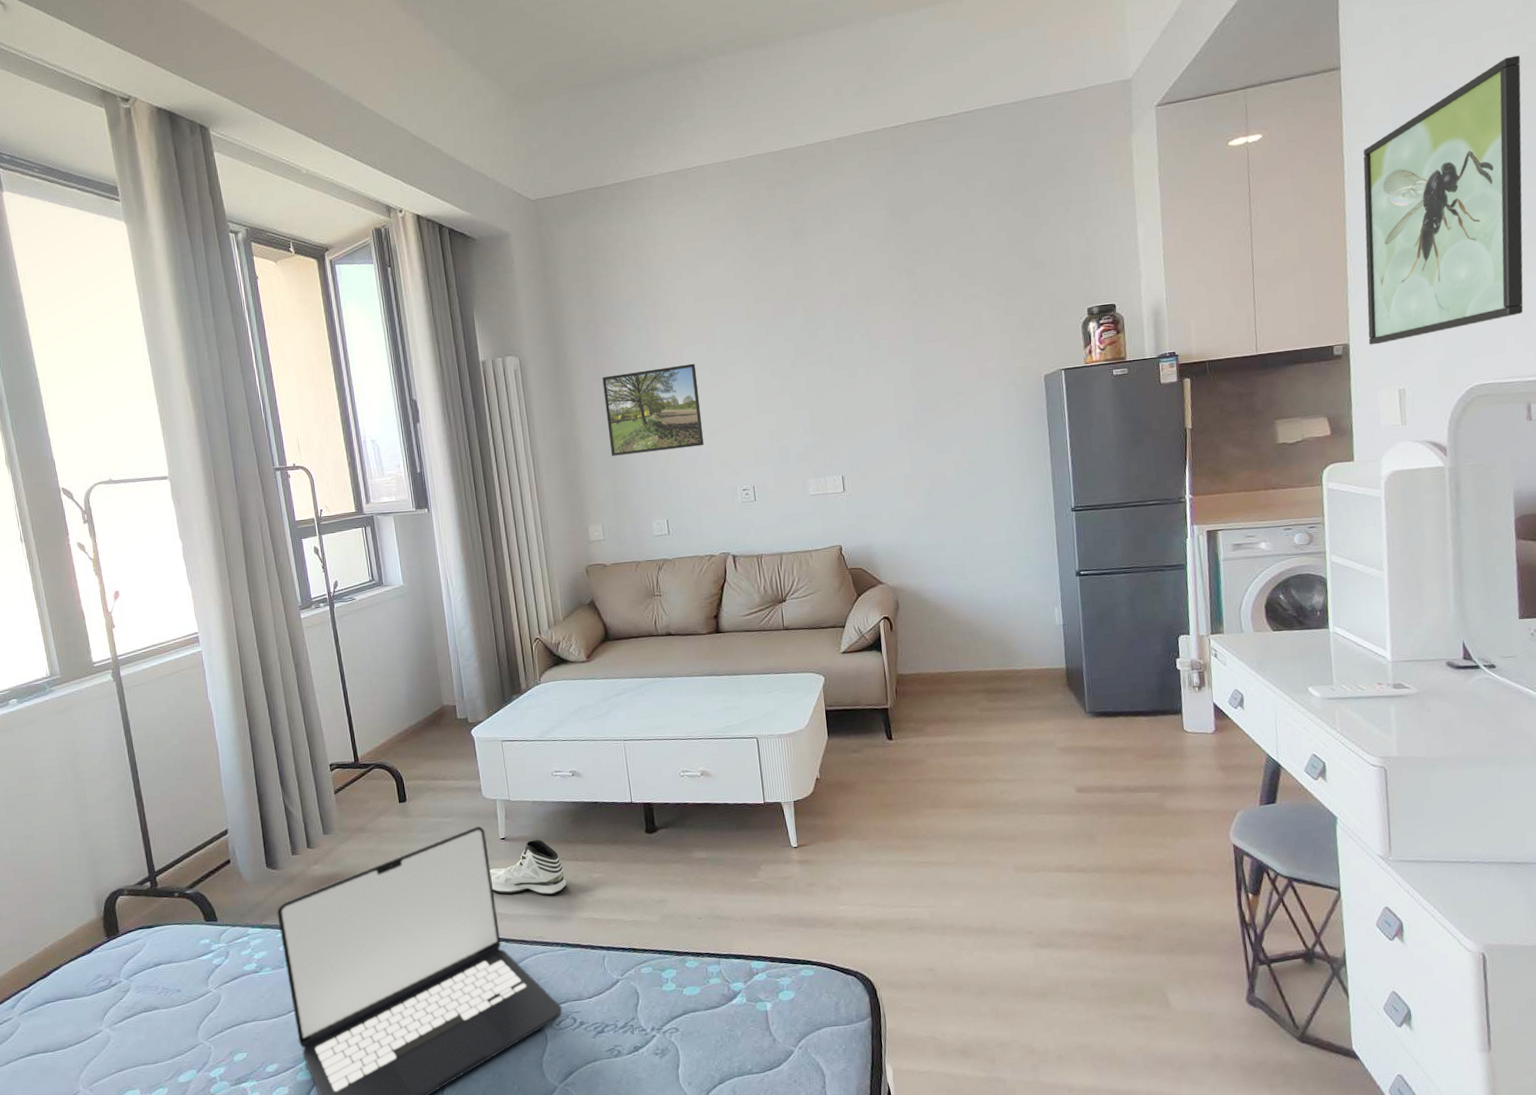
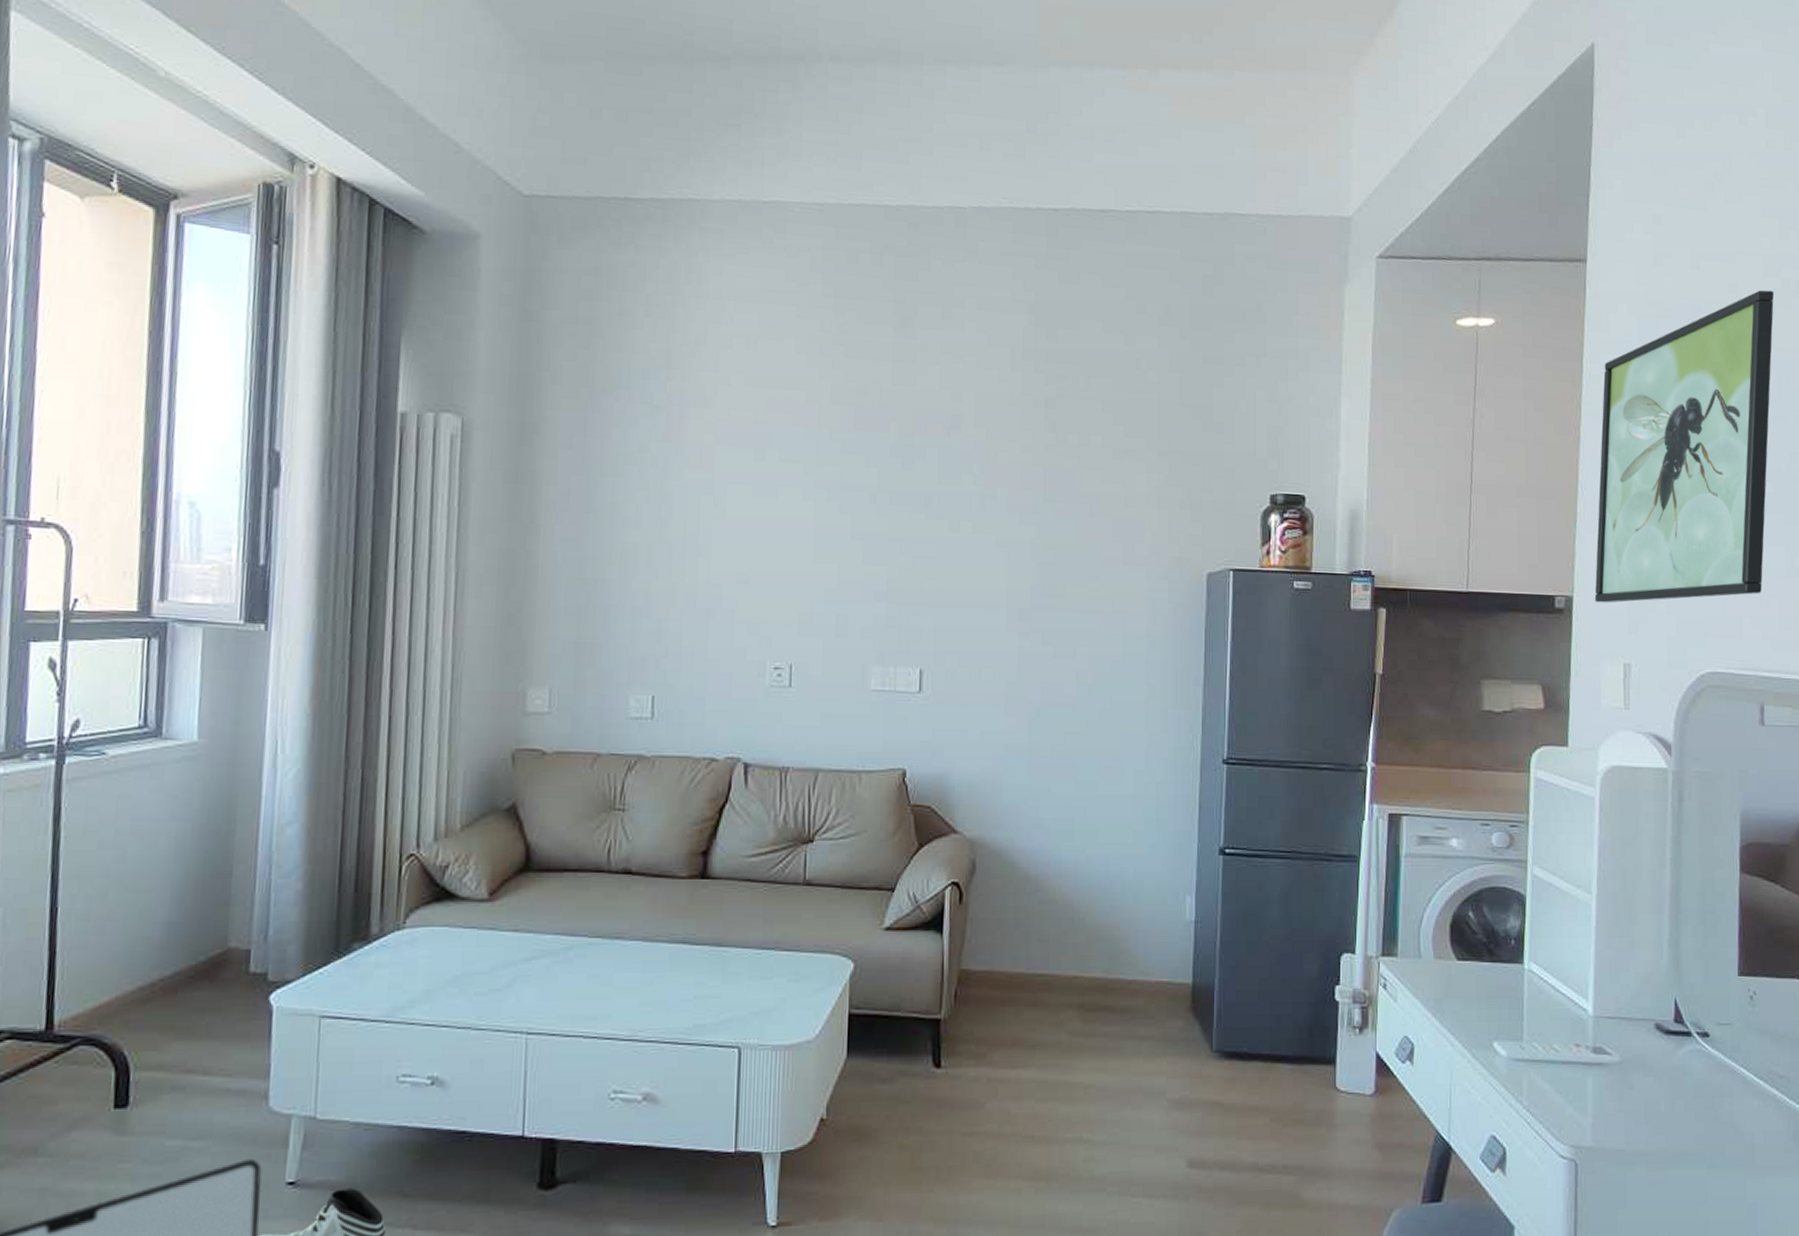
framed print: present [602,363,704,456] -> none [582,469,732,595]

